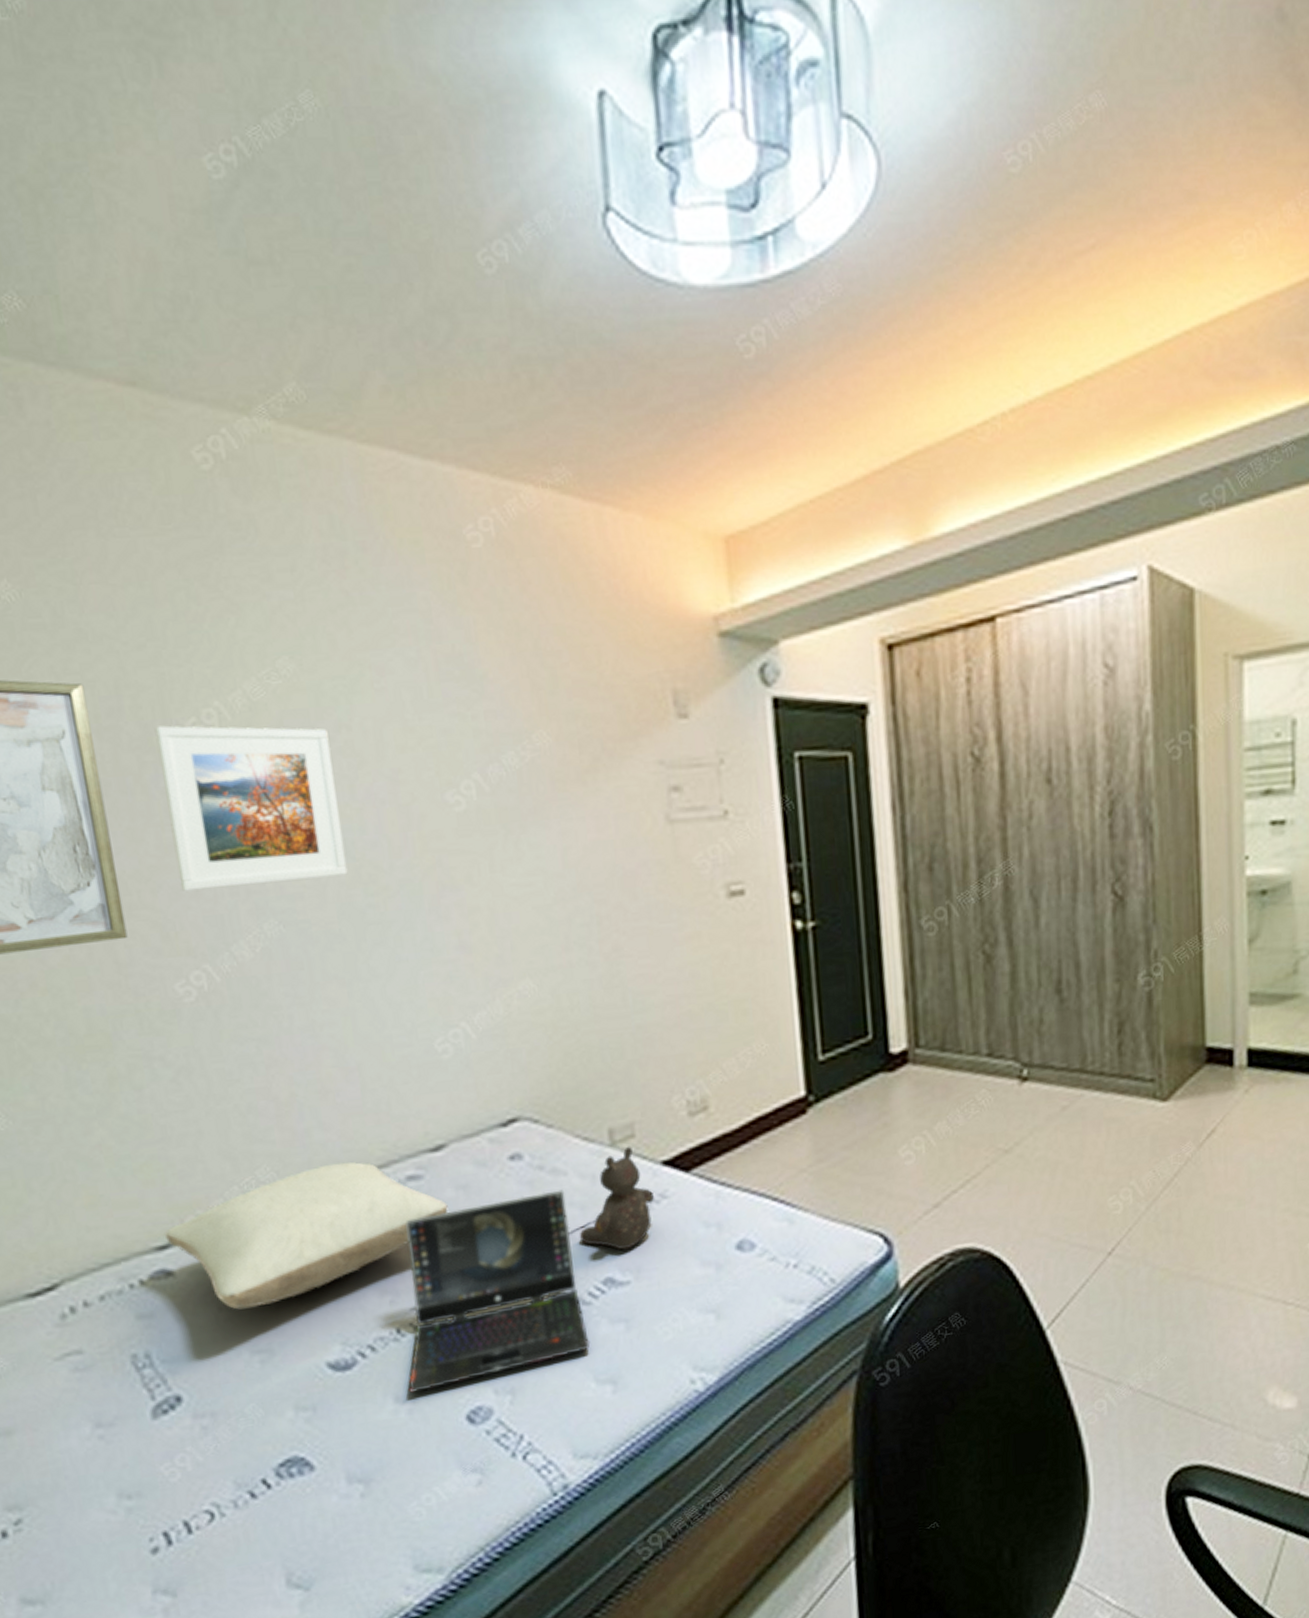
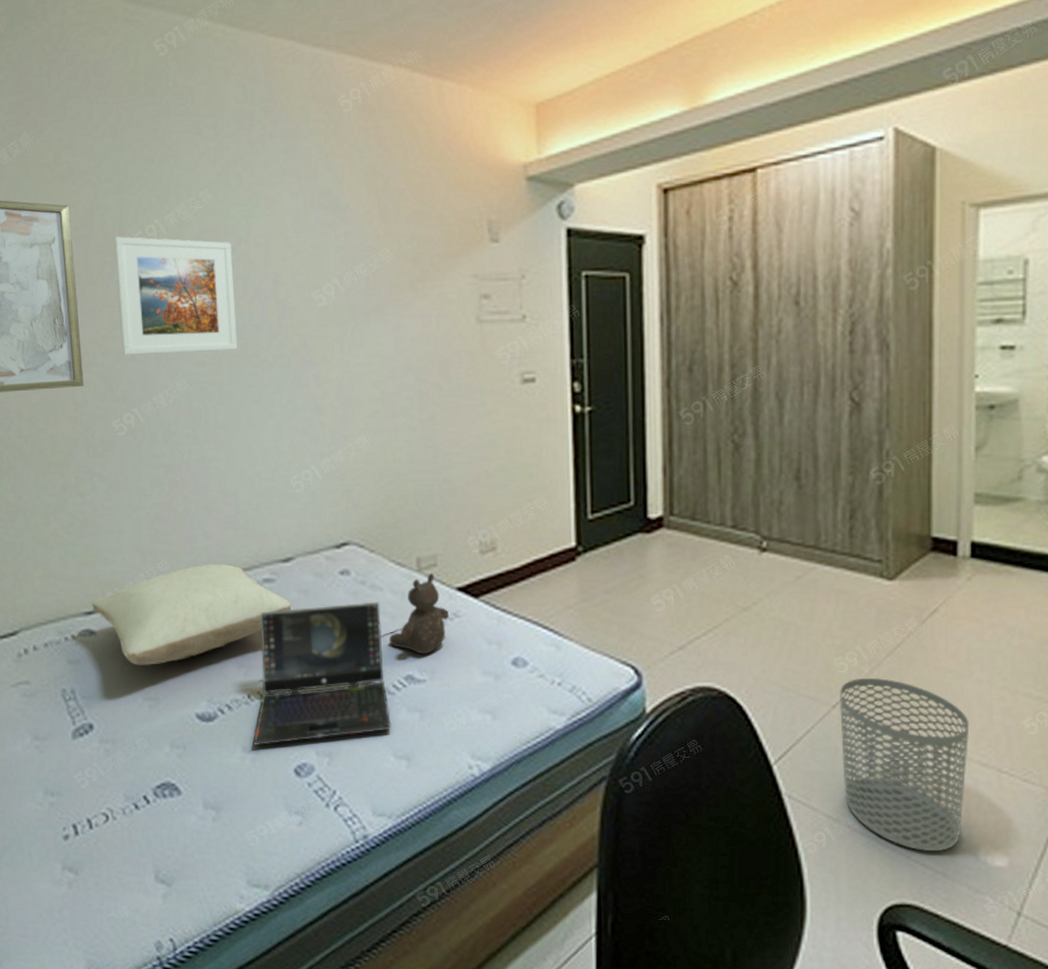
waste bin: none [1115,1214,1253,1404] -> present [839,677,969,852]

